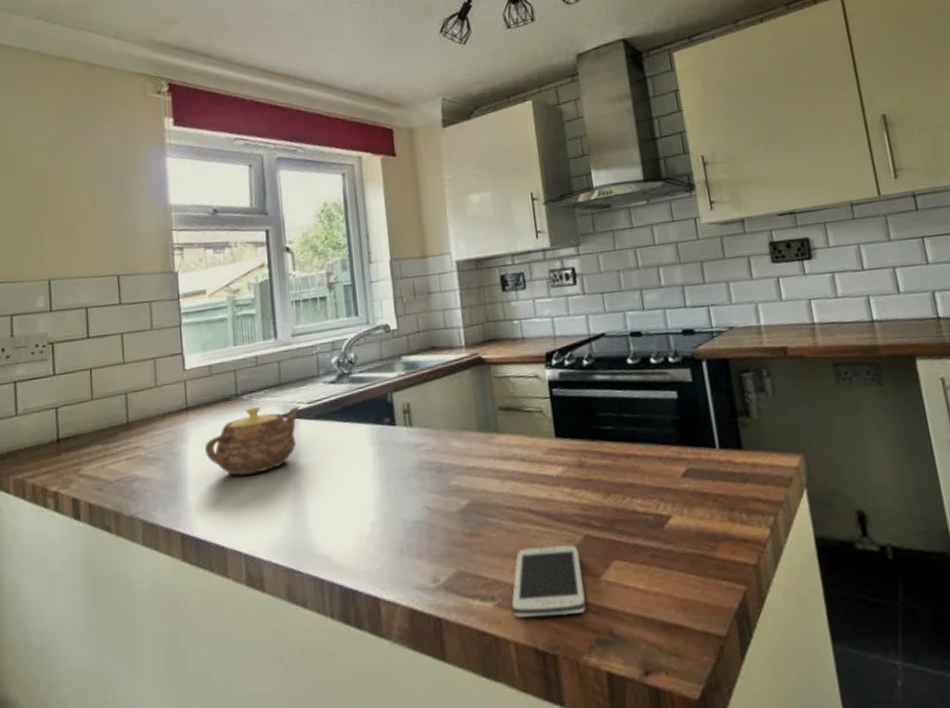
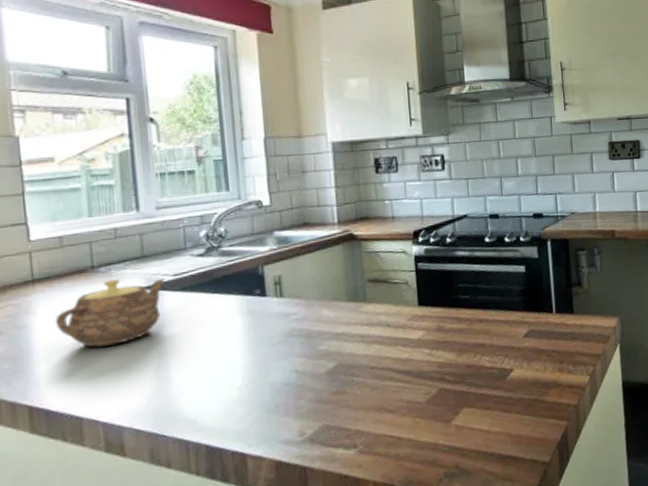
smartphone: present [512,544,586,618] -> none [372,397,437,461]

